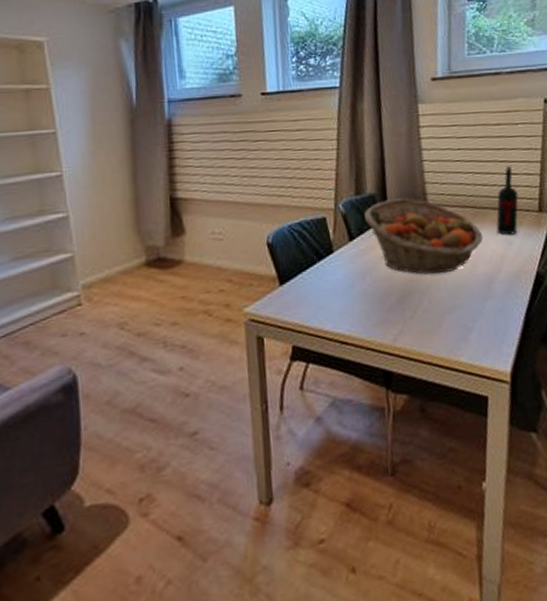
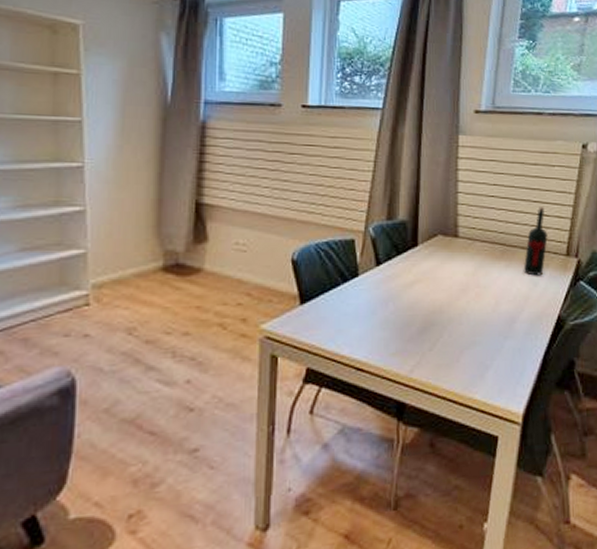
fruit basket: present [364,197,484,275] -> none [394,227,510,308]

